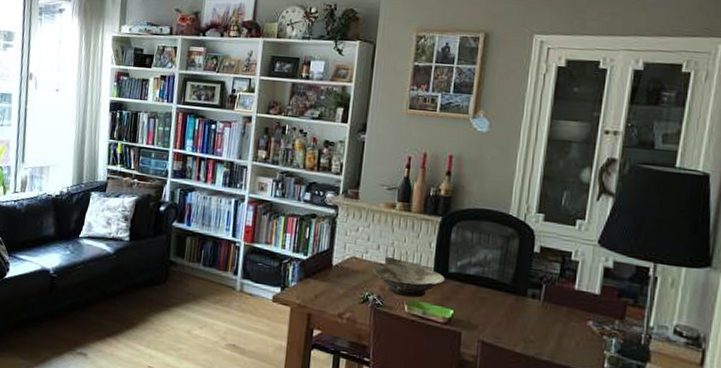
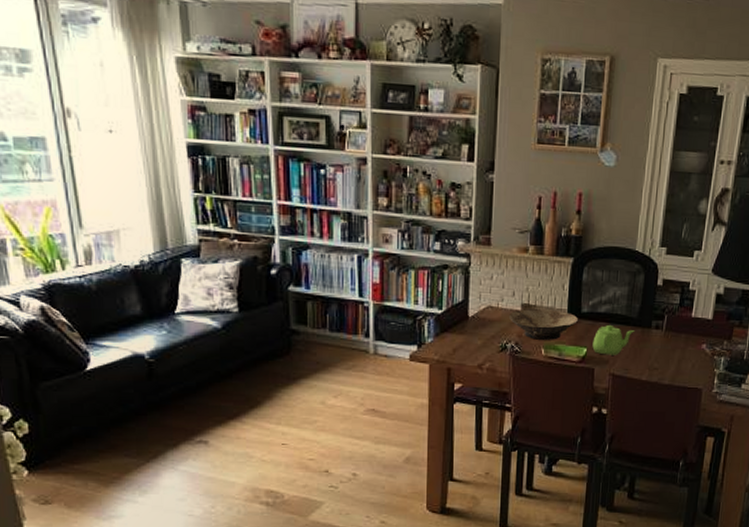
teapot: none [459,288,507,322] -> present [592,325,634,355]

